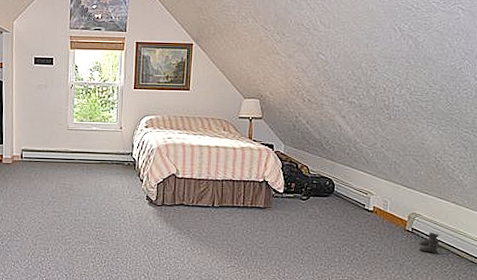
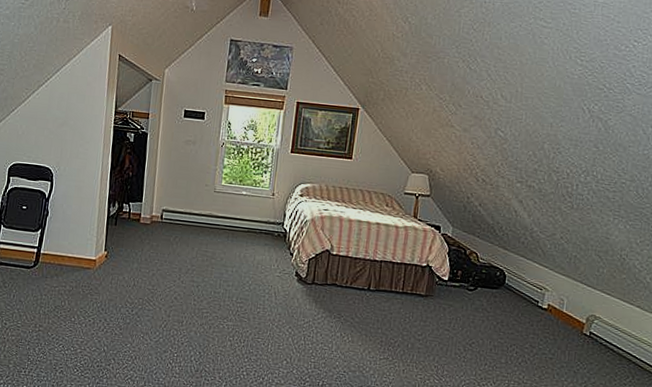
boots: present [419,233,440,254] -> none [597,339,621,363]

